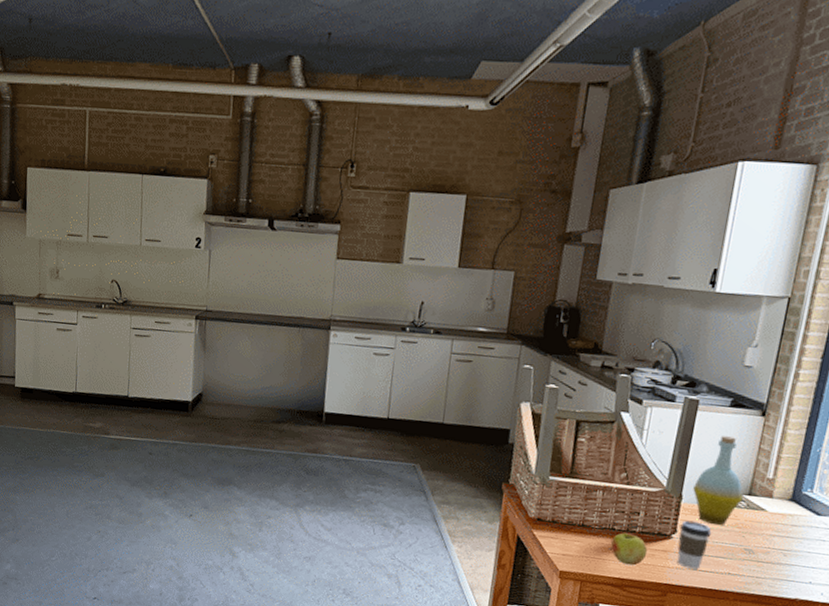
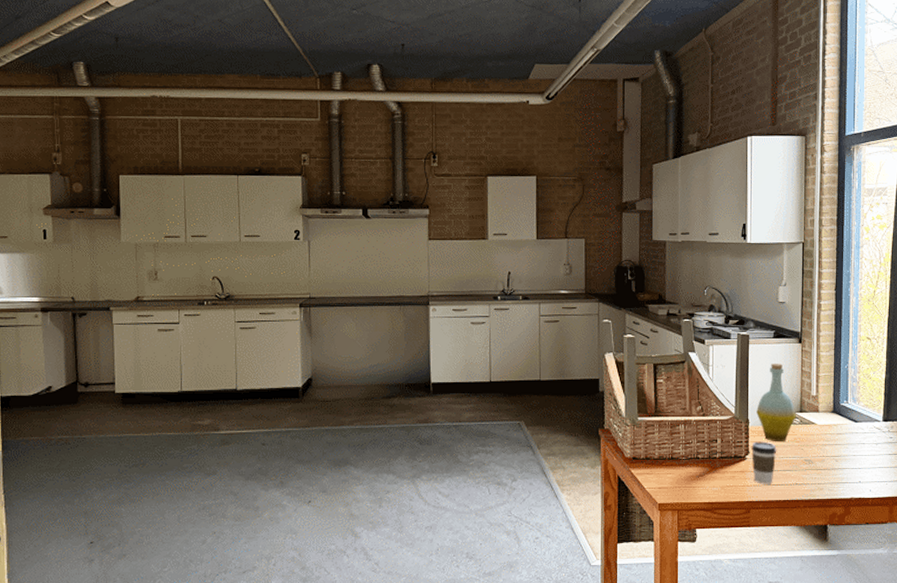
apple: present [611,533,648,566] -> none [698,460,729,489]

